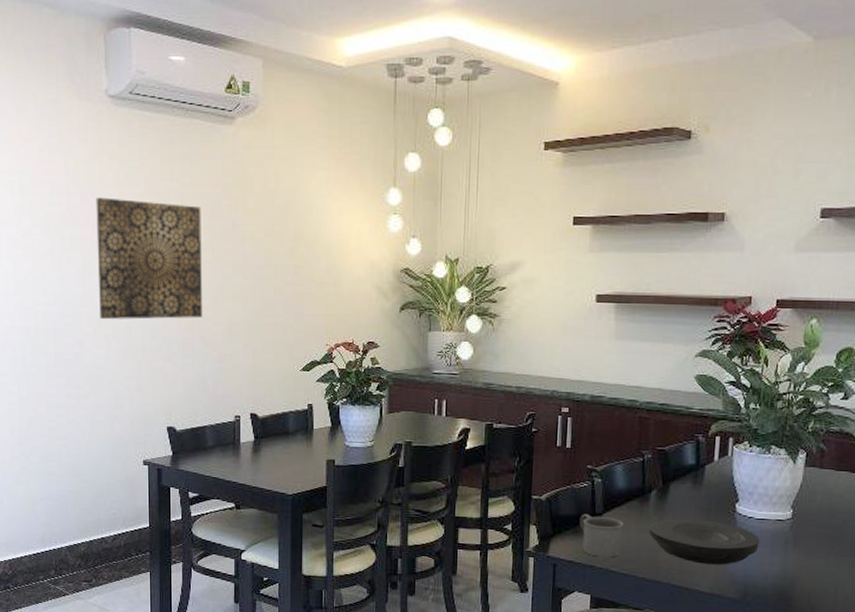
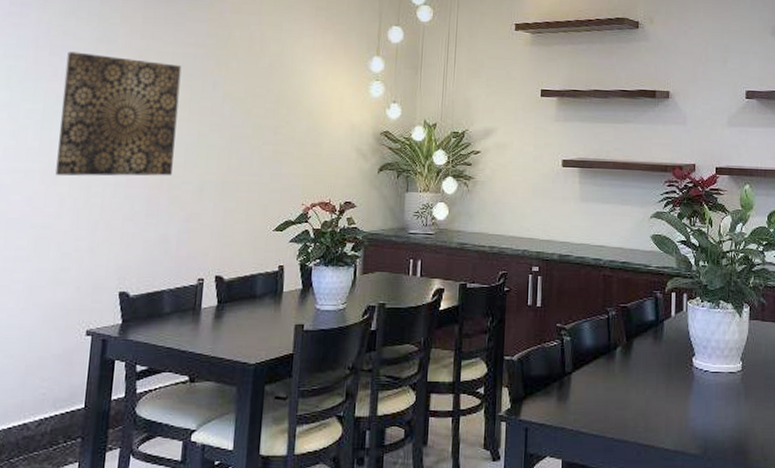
mug: present [580,514,623,558] -> none [550,373,592,418]
plate: present [649,518,760,565] -> none [615,375,715,420]

